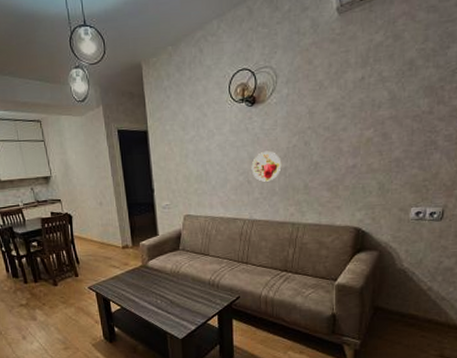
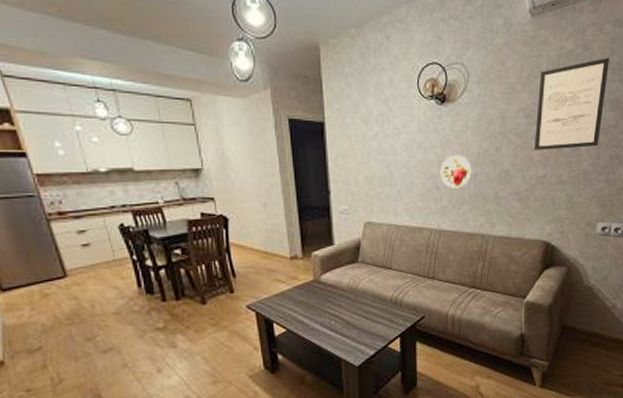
wall art: none [344,45,424,143] -> present [534,58,610,151]

